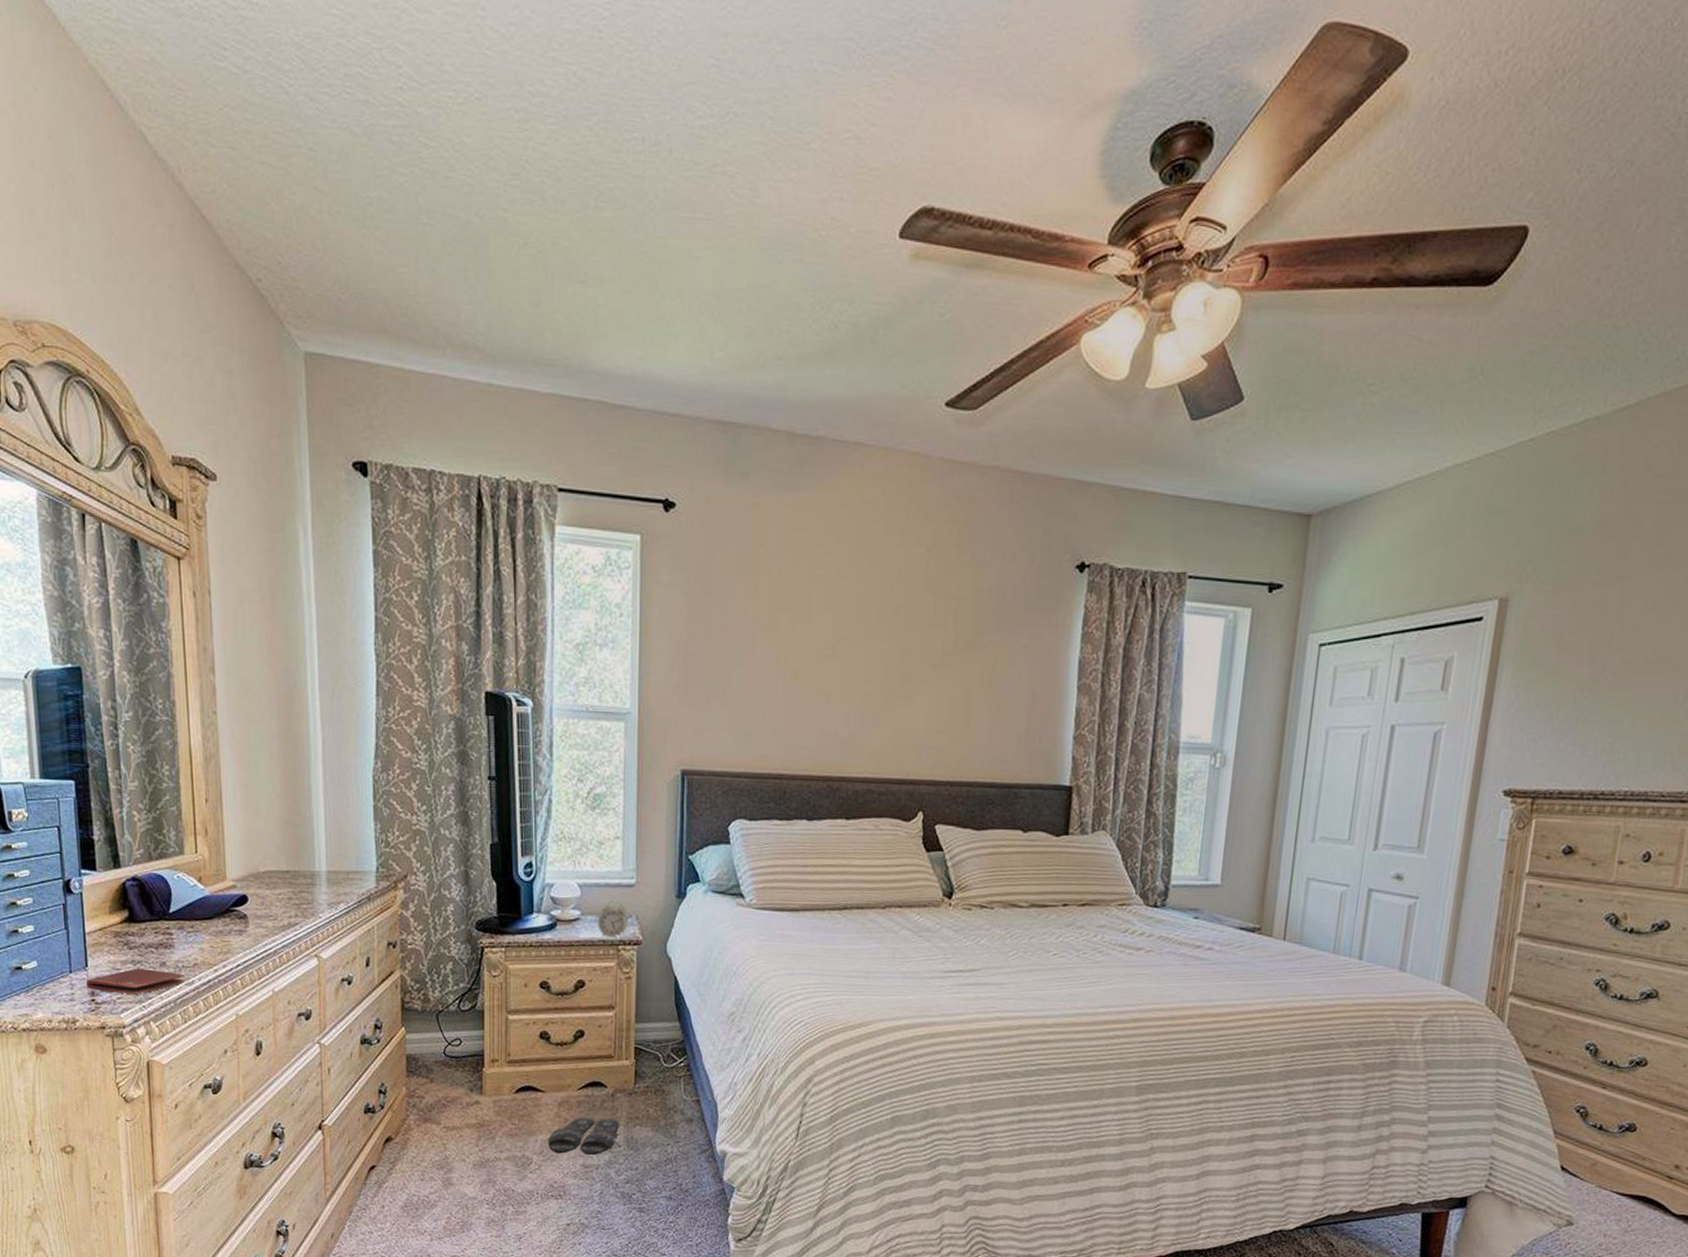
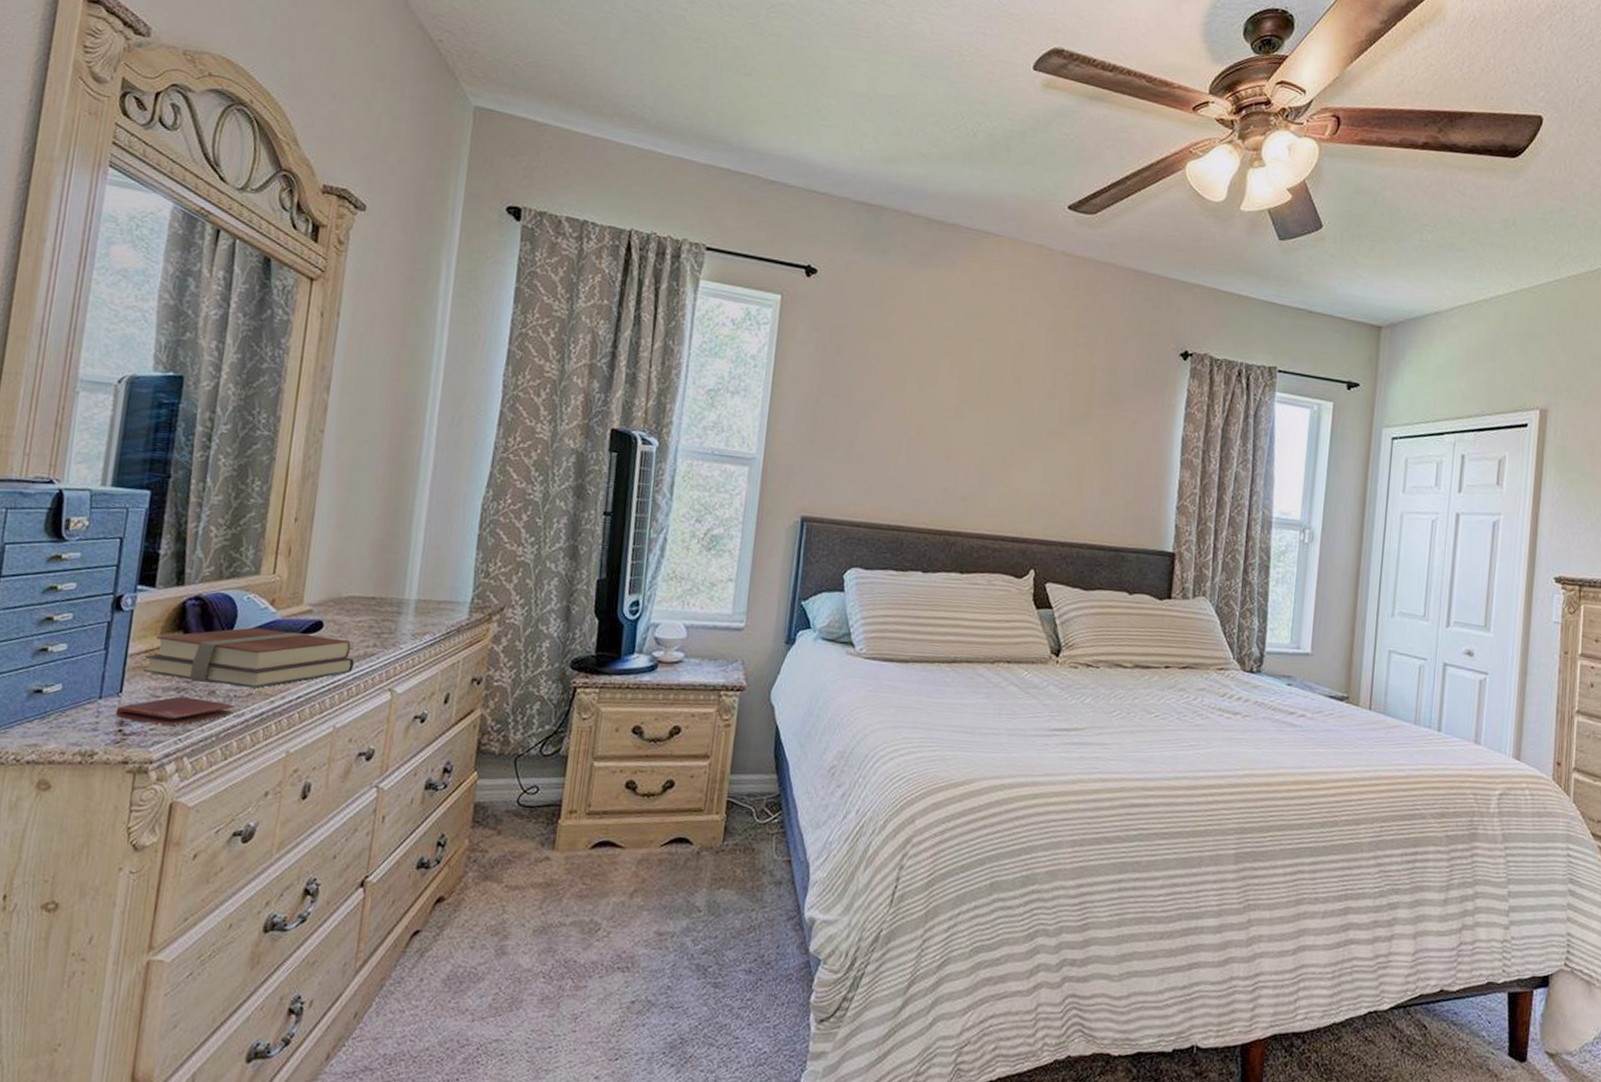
books: none [100,903,281,959] -> present [142,627,354,688]
slippers: present [548,1117,619,1155] -> none [621,877,702,921]
alarm clock: present [598,900,629,938] -> none [700,643,734,683]

